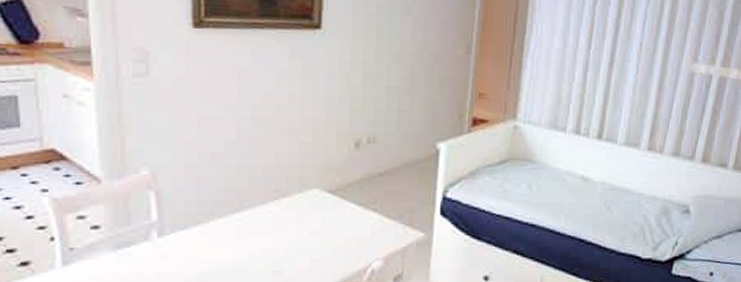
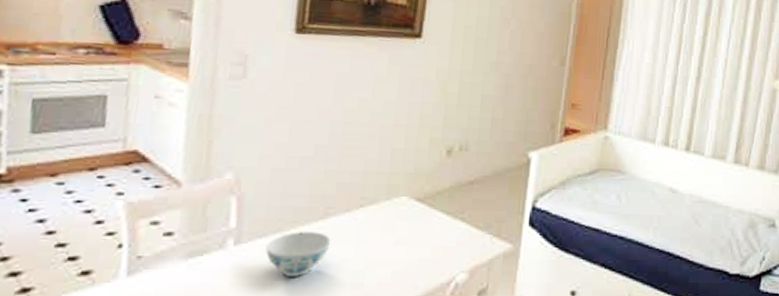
bowl: none [188,224,249,265] -> present [265,232,331,276]

